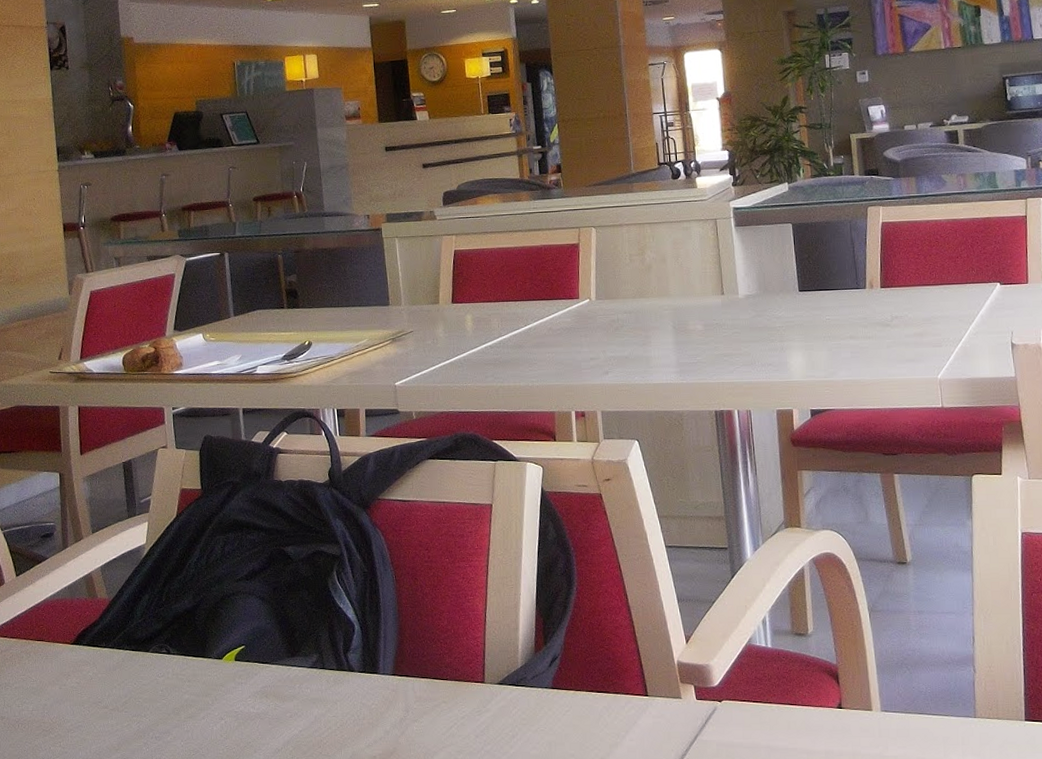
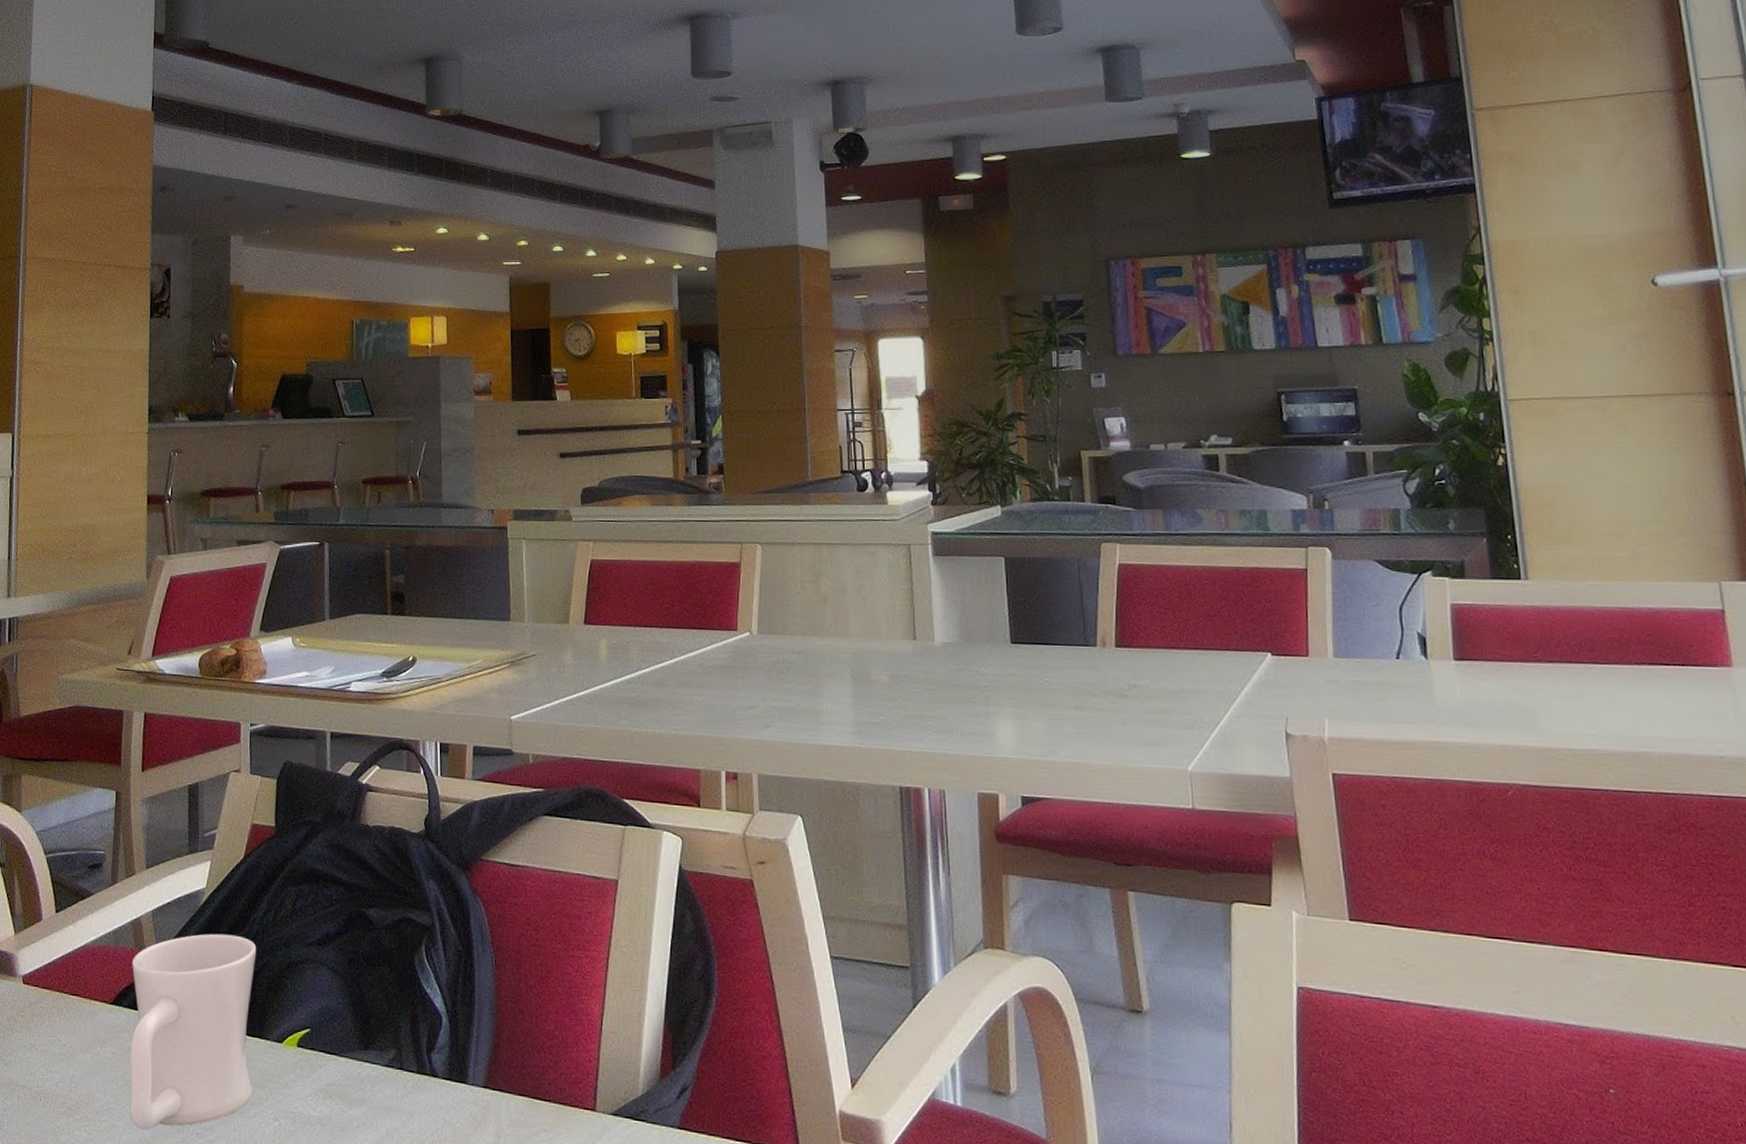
mug: none [87,579,201,739] -> present [129,933,257,1130]

